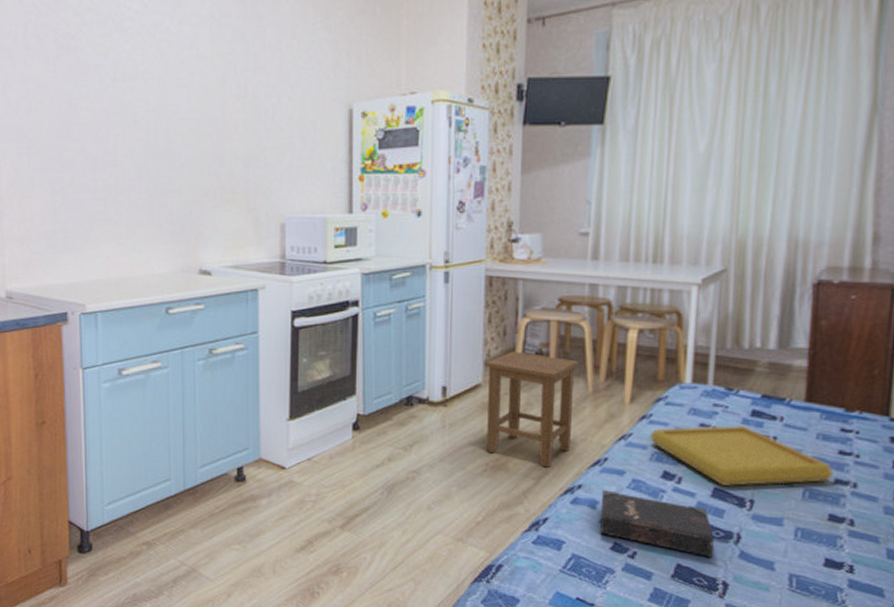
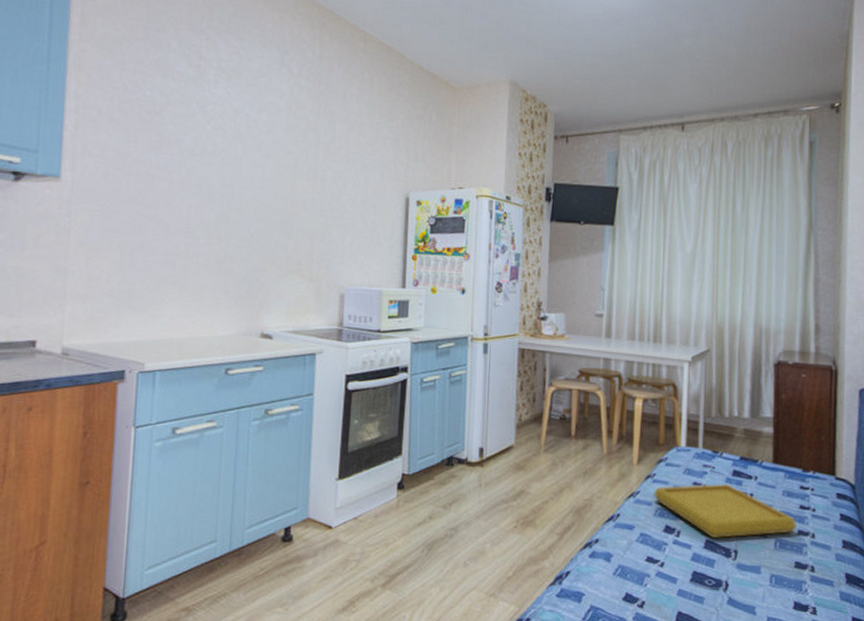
stool: present [485,351,579,468] -> none [517,416,595,524]
hardback book: present [600,490,714,557] -> none [614,544,707,604]

